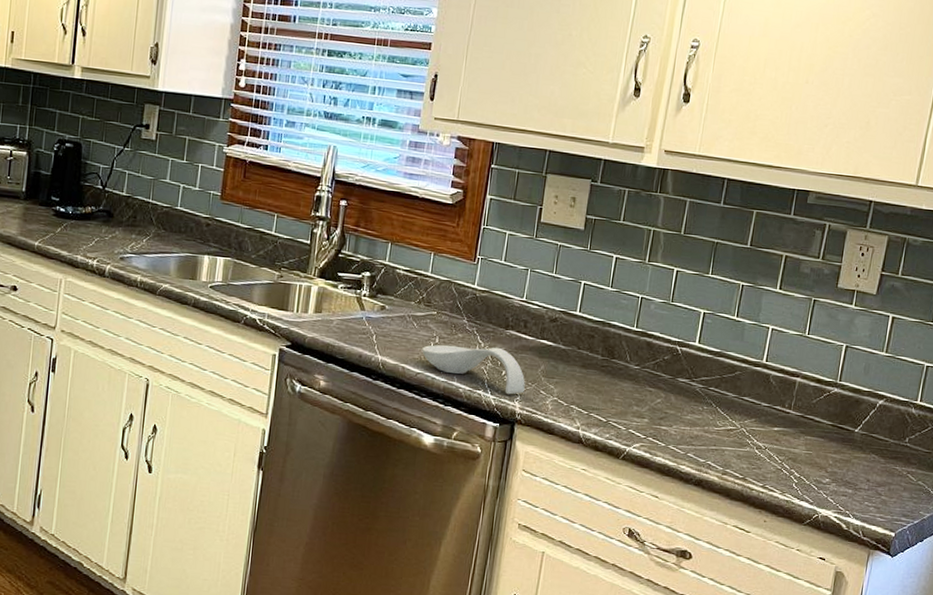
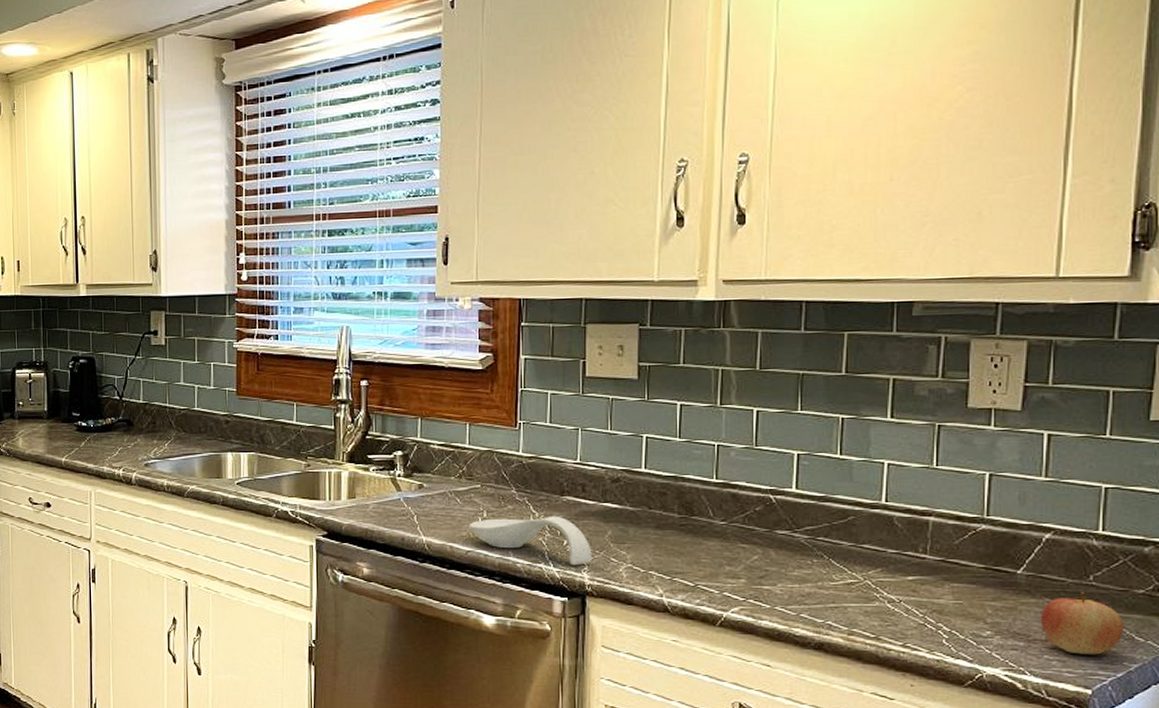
apple: none [866,450,924,504] -> present [1040,591,1123,655]

